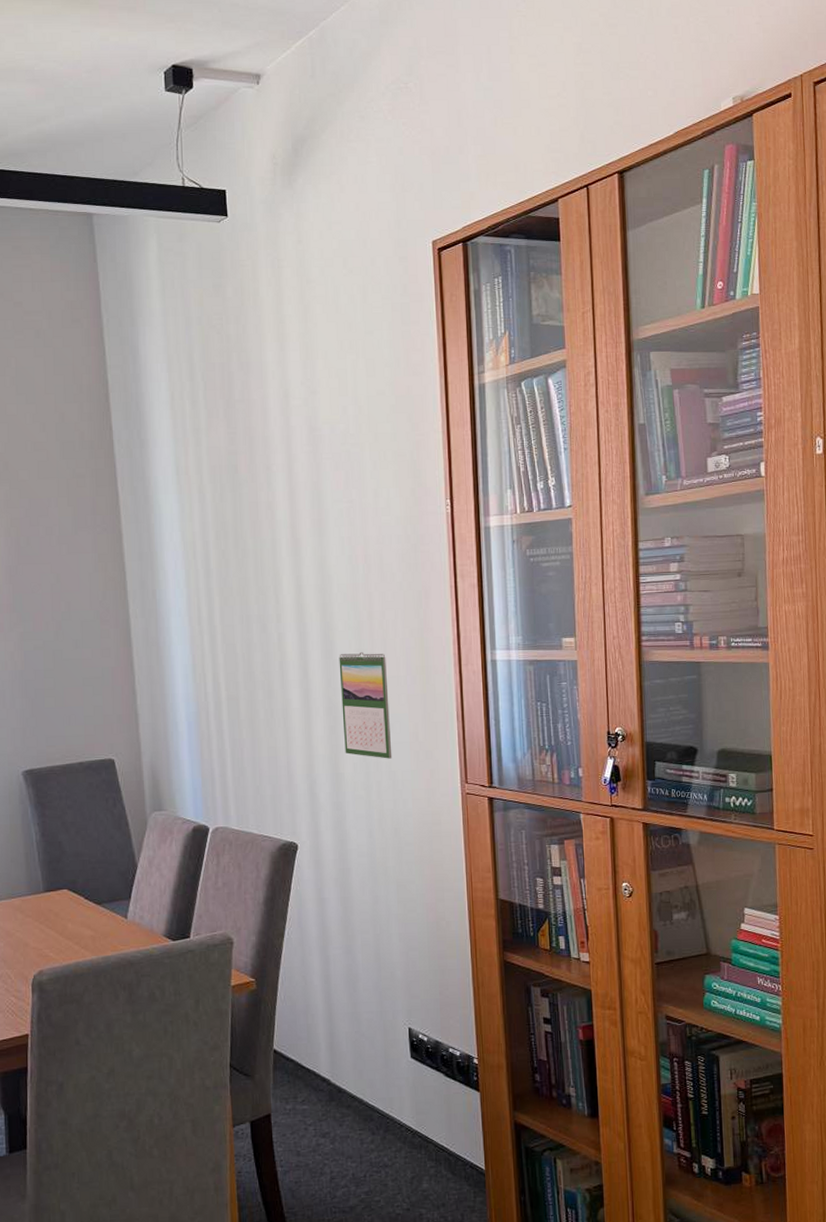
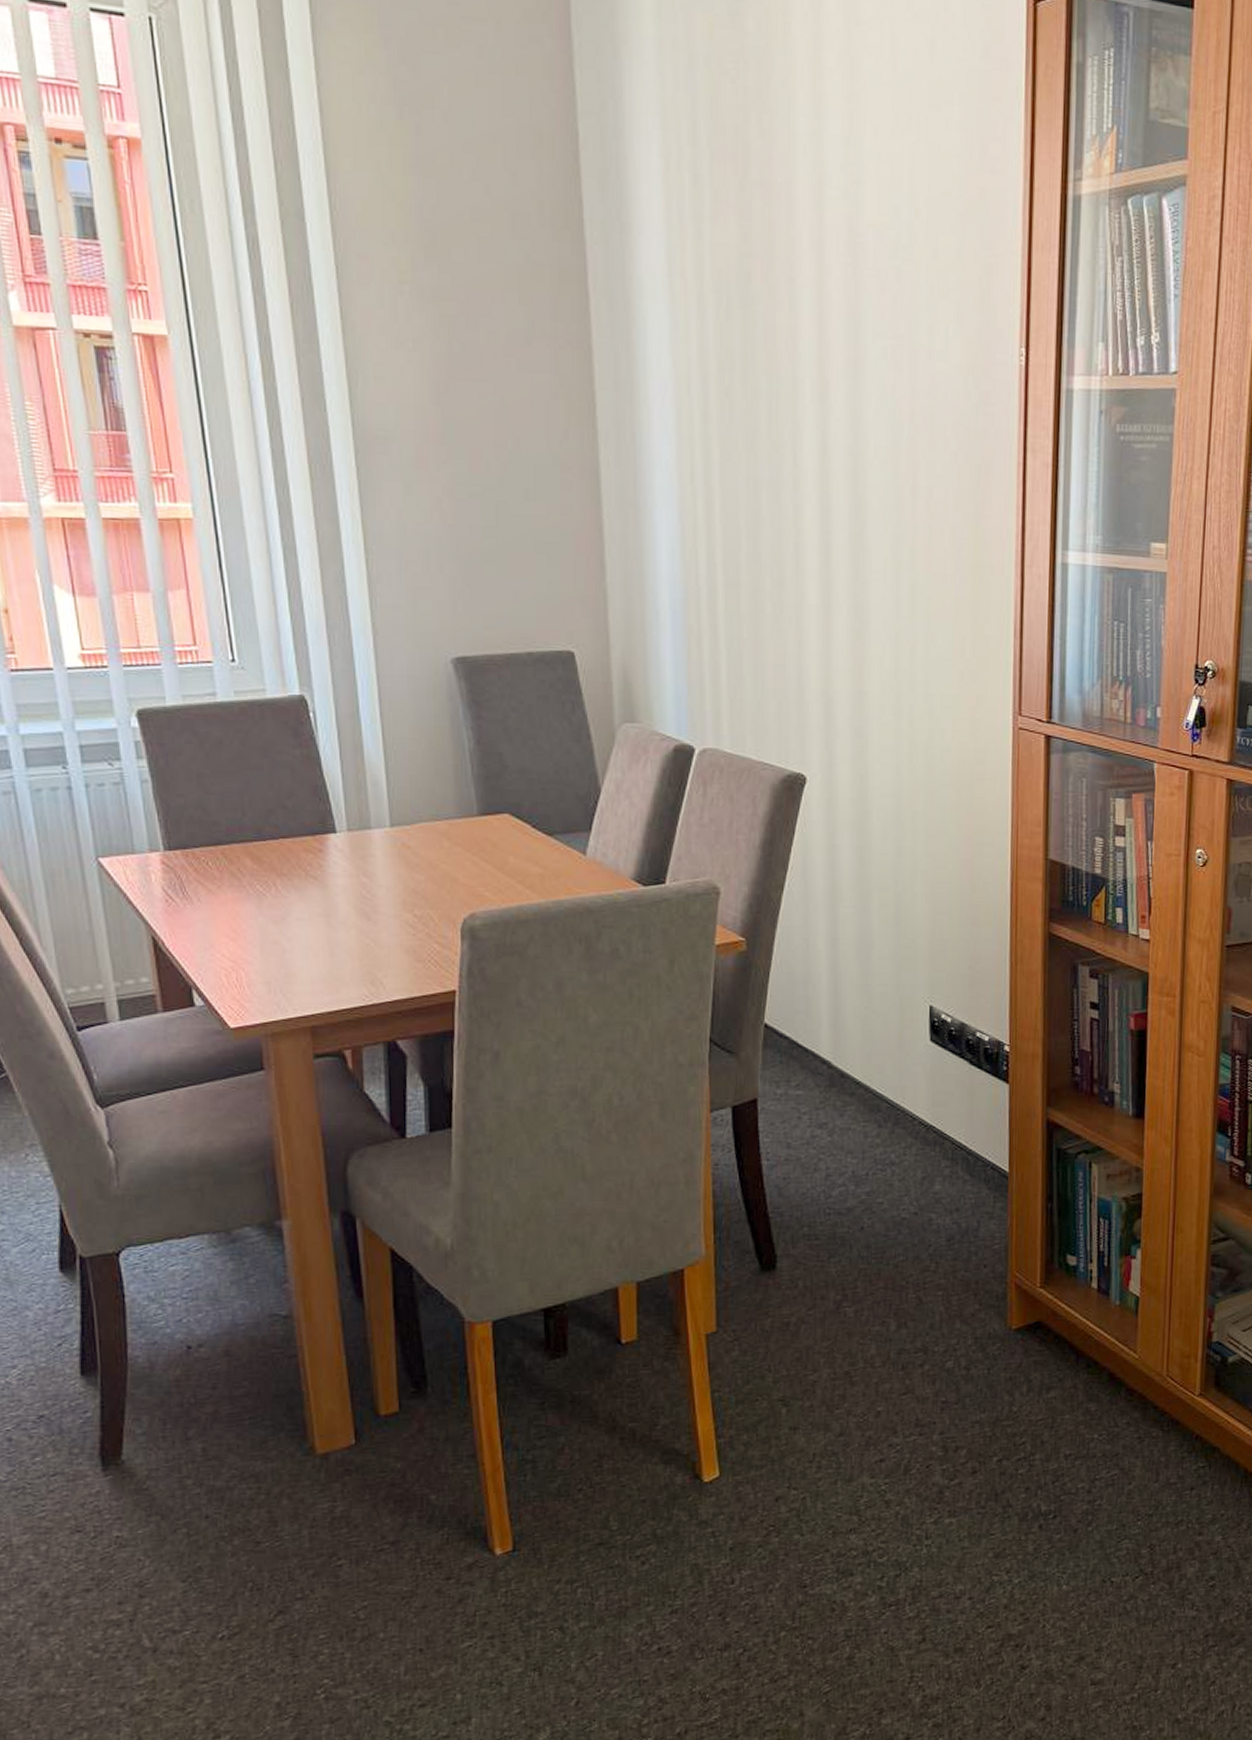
calendar: present [339,652,392,759] -> none [870,539,931,678]

